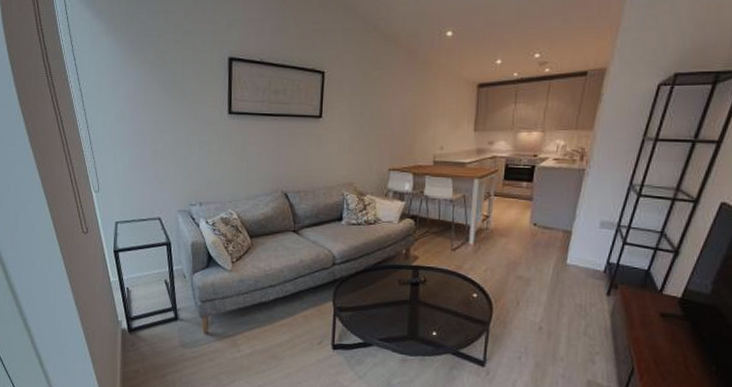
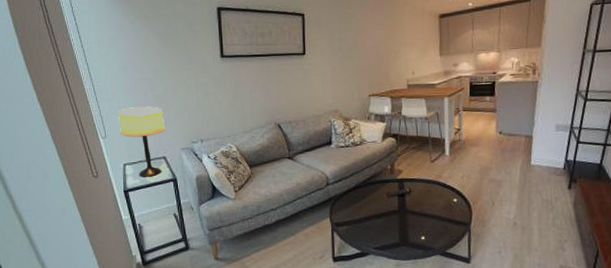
table lamp: none [112,161,163,239] -> present [117,106,166,177]

